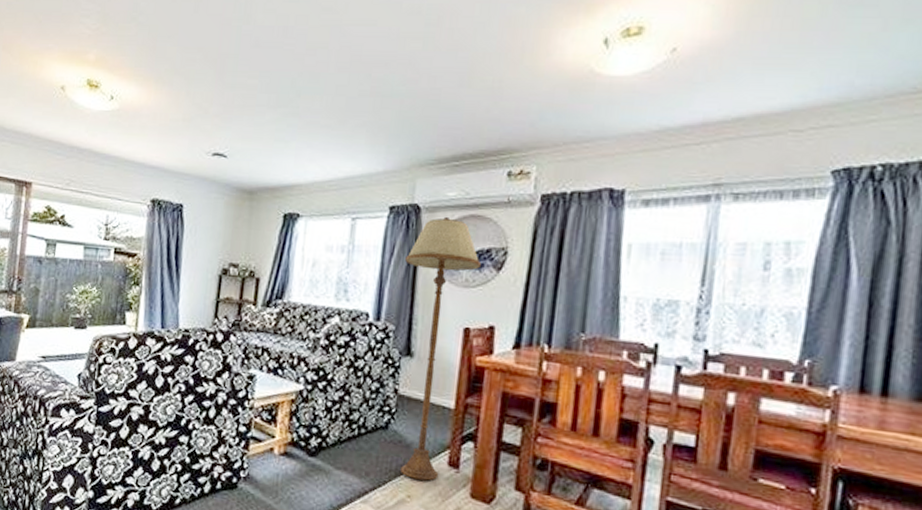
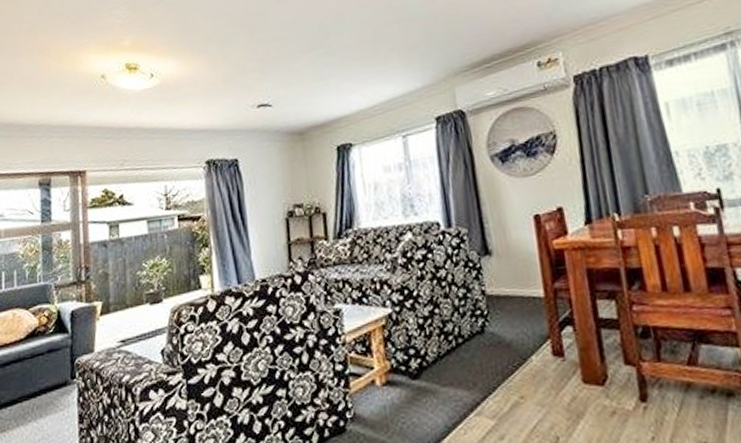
floor lamp: present [400,216,481,481] -> none [462,115,547,378]

